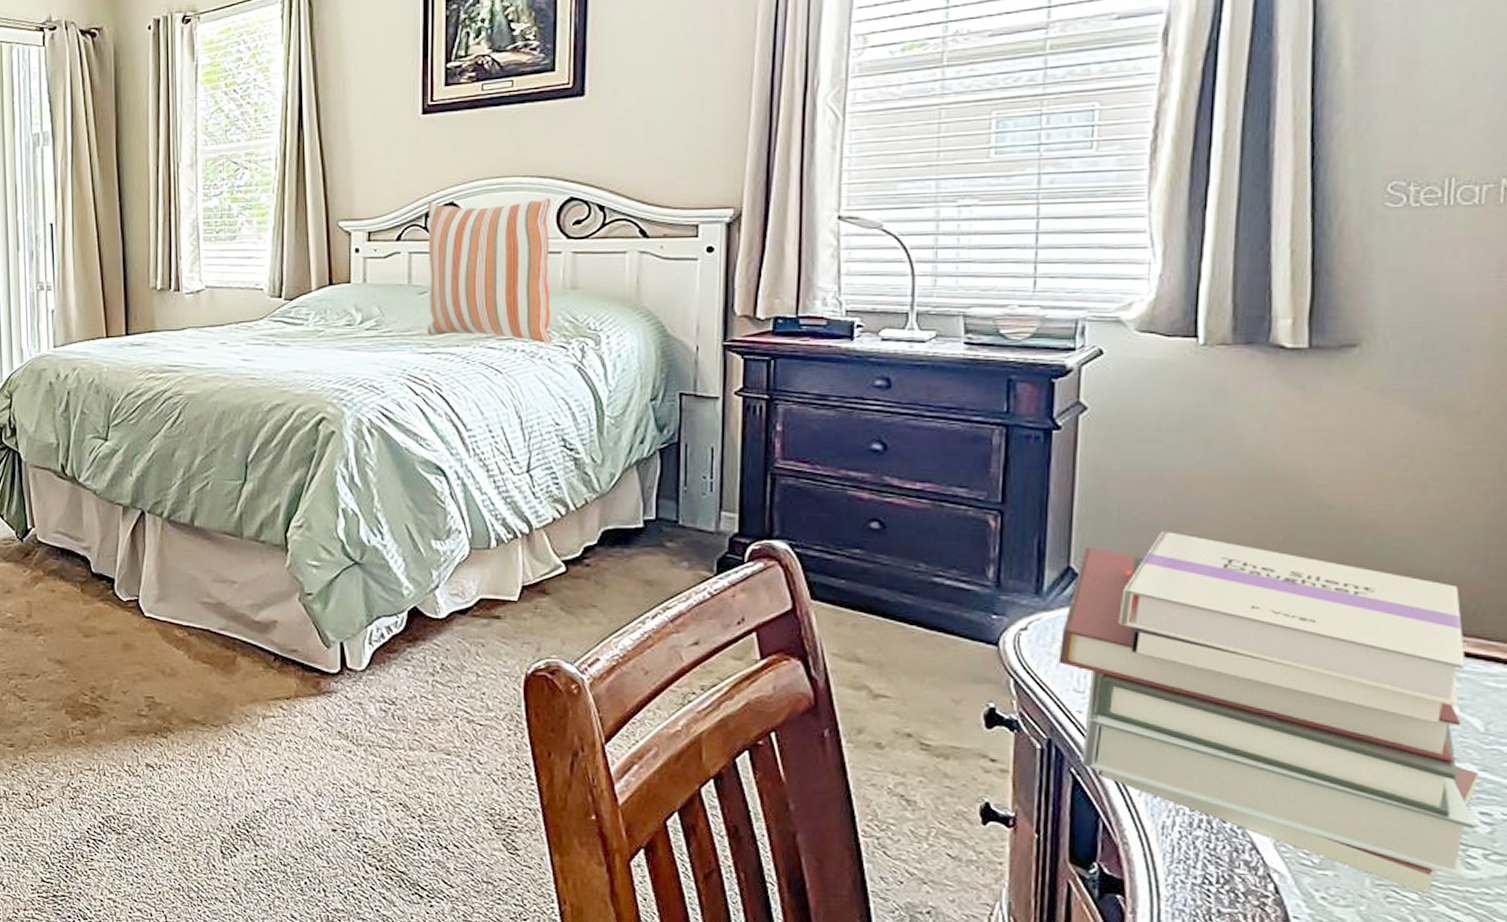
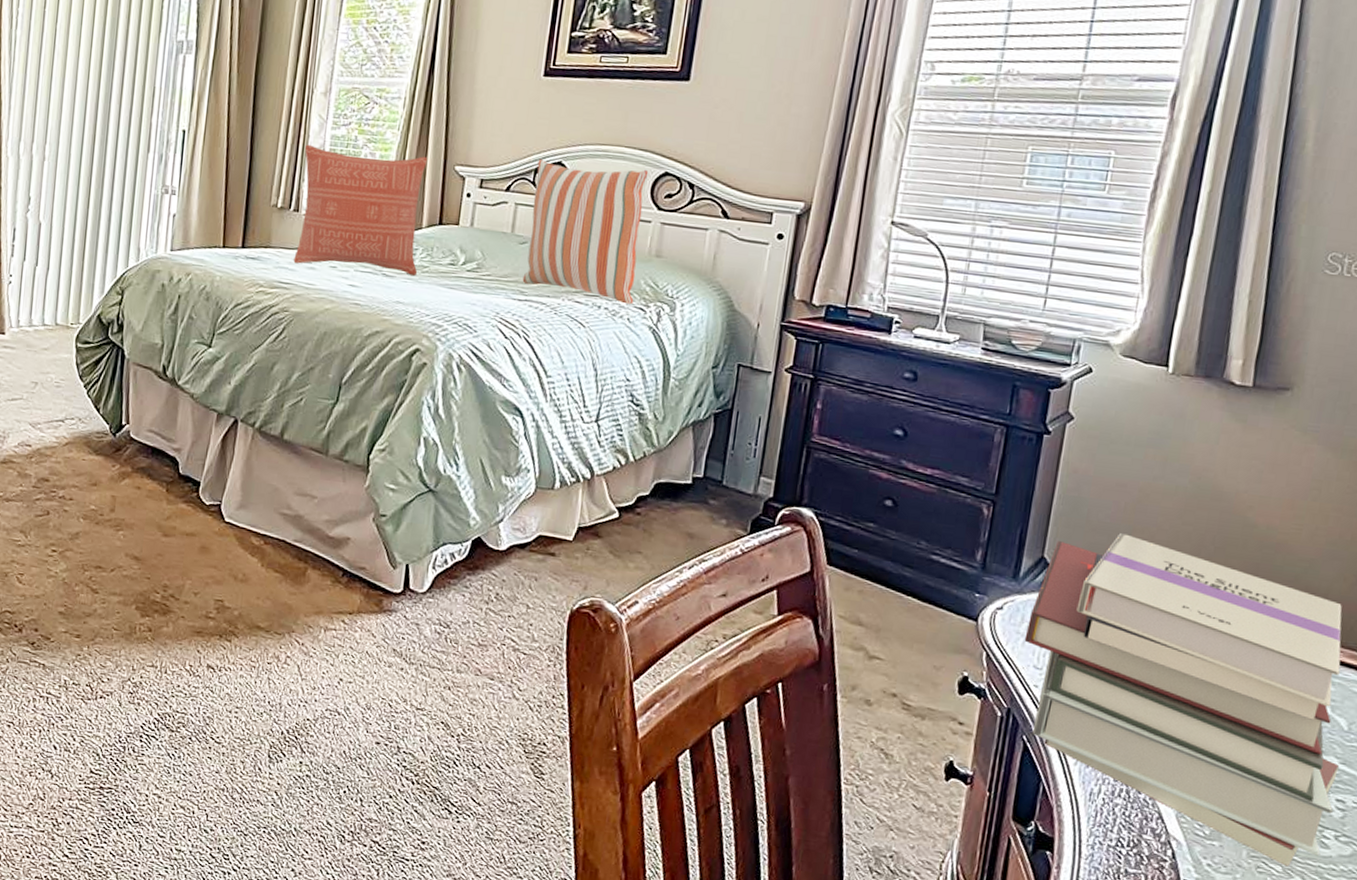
pillow: none [178,216,313,345] -> present [293,144,428,277]

